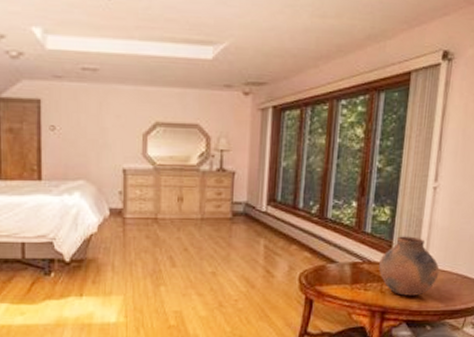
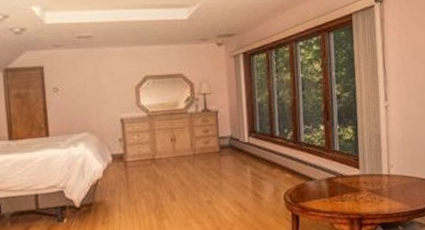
vase: present [379,236,440,296] -> none [350,149,402,202]

